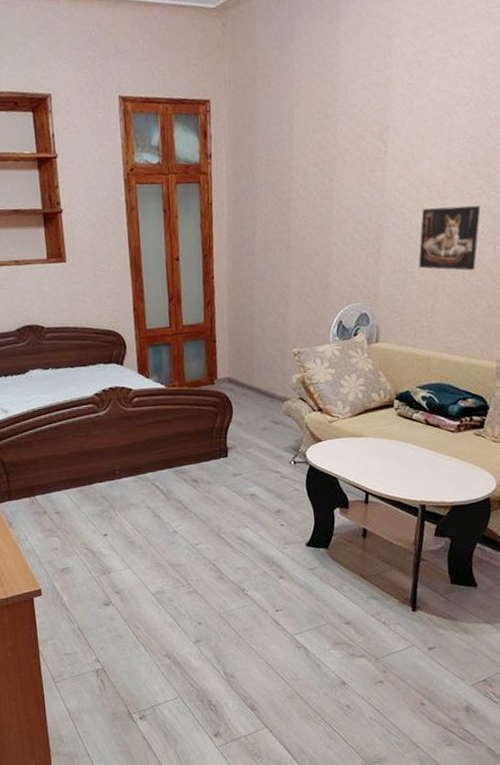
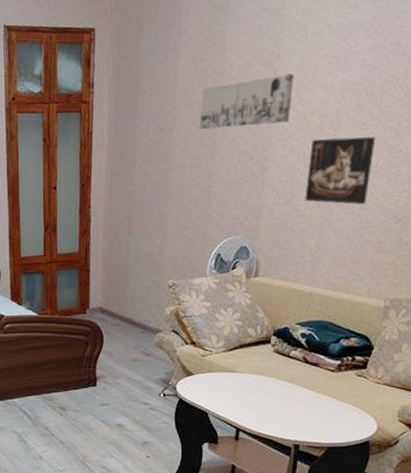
wall art: none [316,145,403,200] -> present [200,73,294,130]

